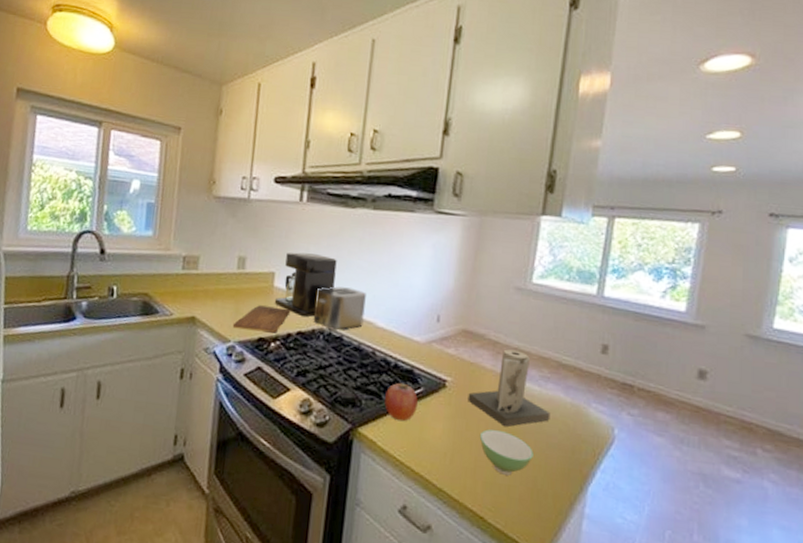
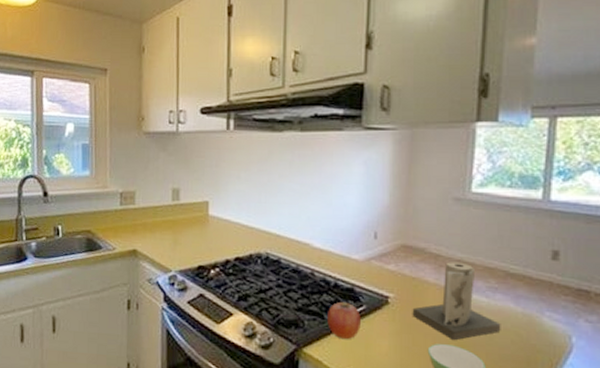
cutting board: present [232,305,291,333] -> none [172,234,227,261]
coffee maker: present [274,252,337,317] -> none [210,180,268,242]
toaster: present [313,286,366,331] -> none [249,211,300,254]

